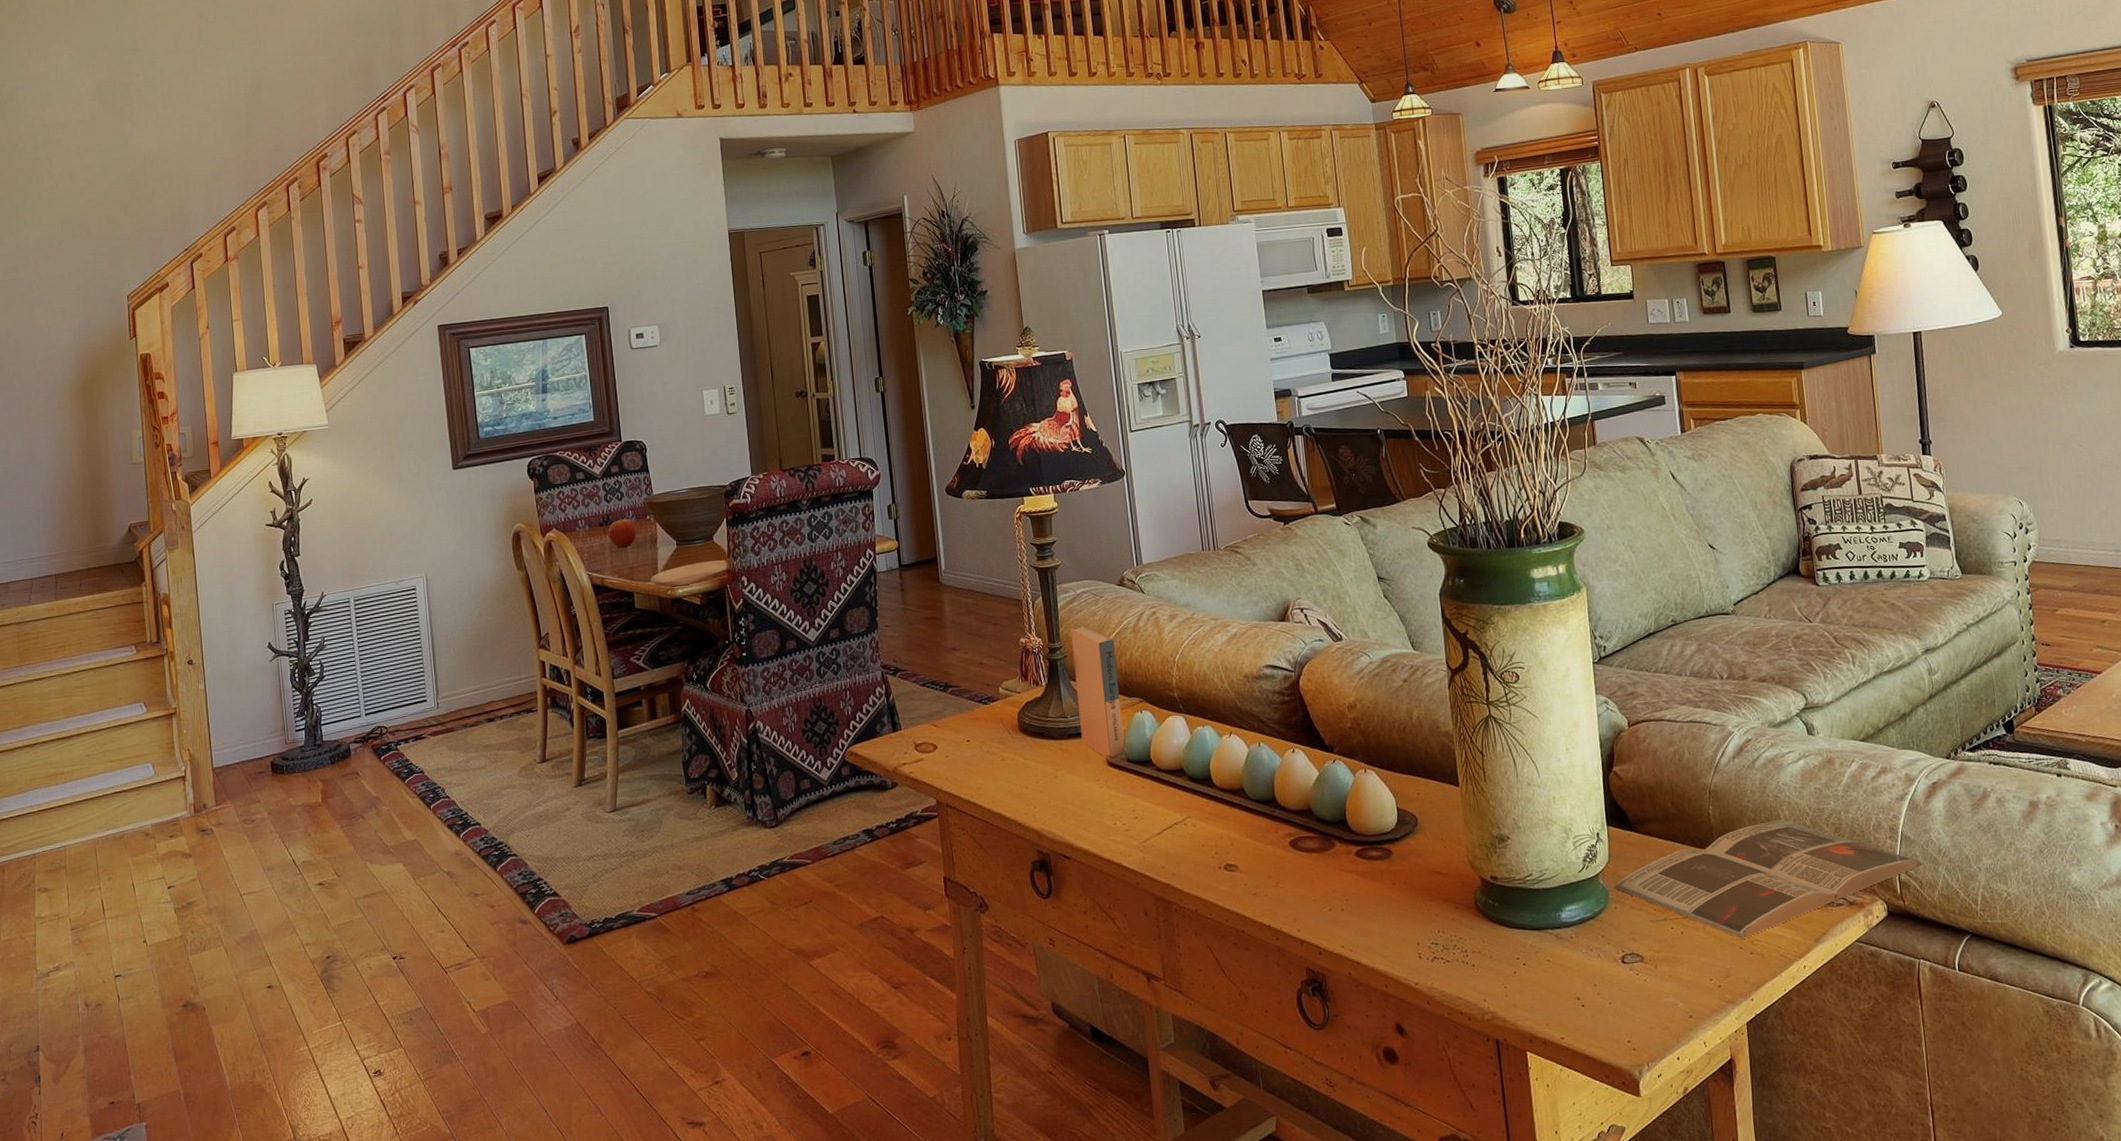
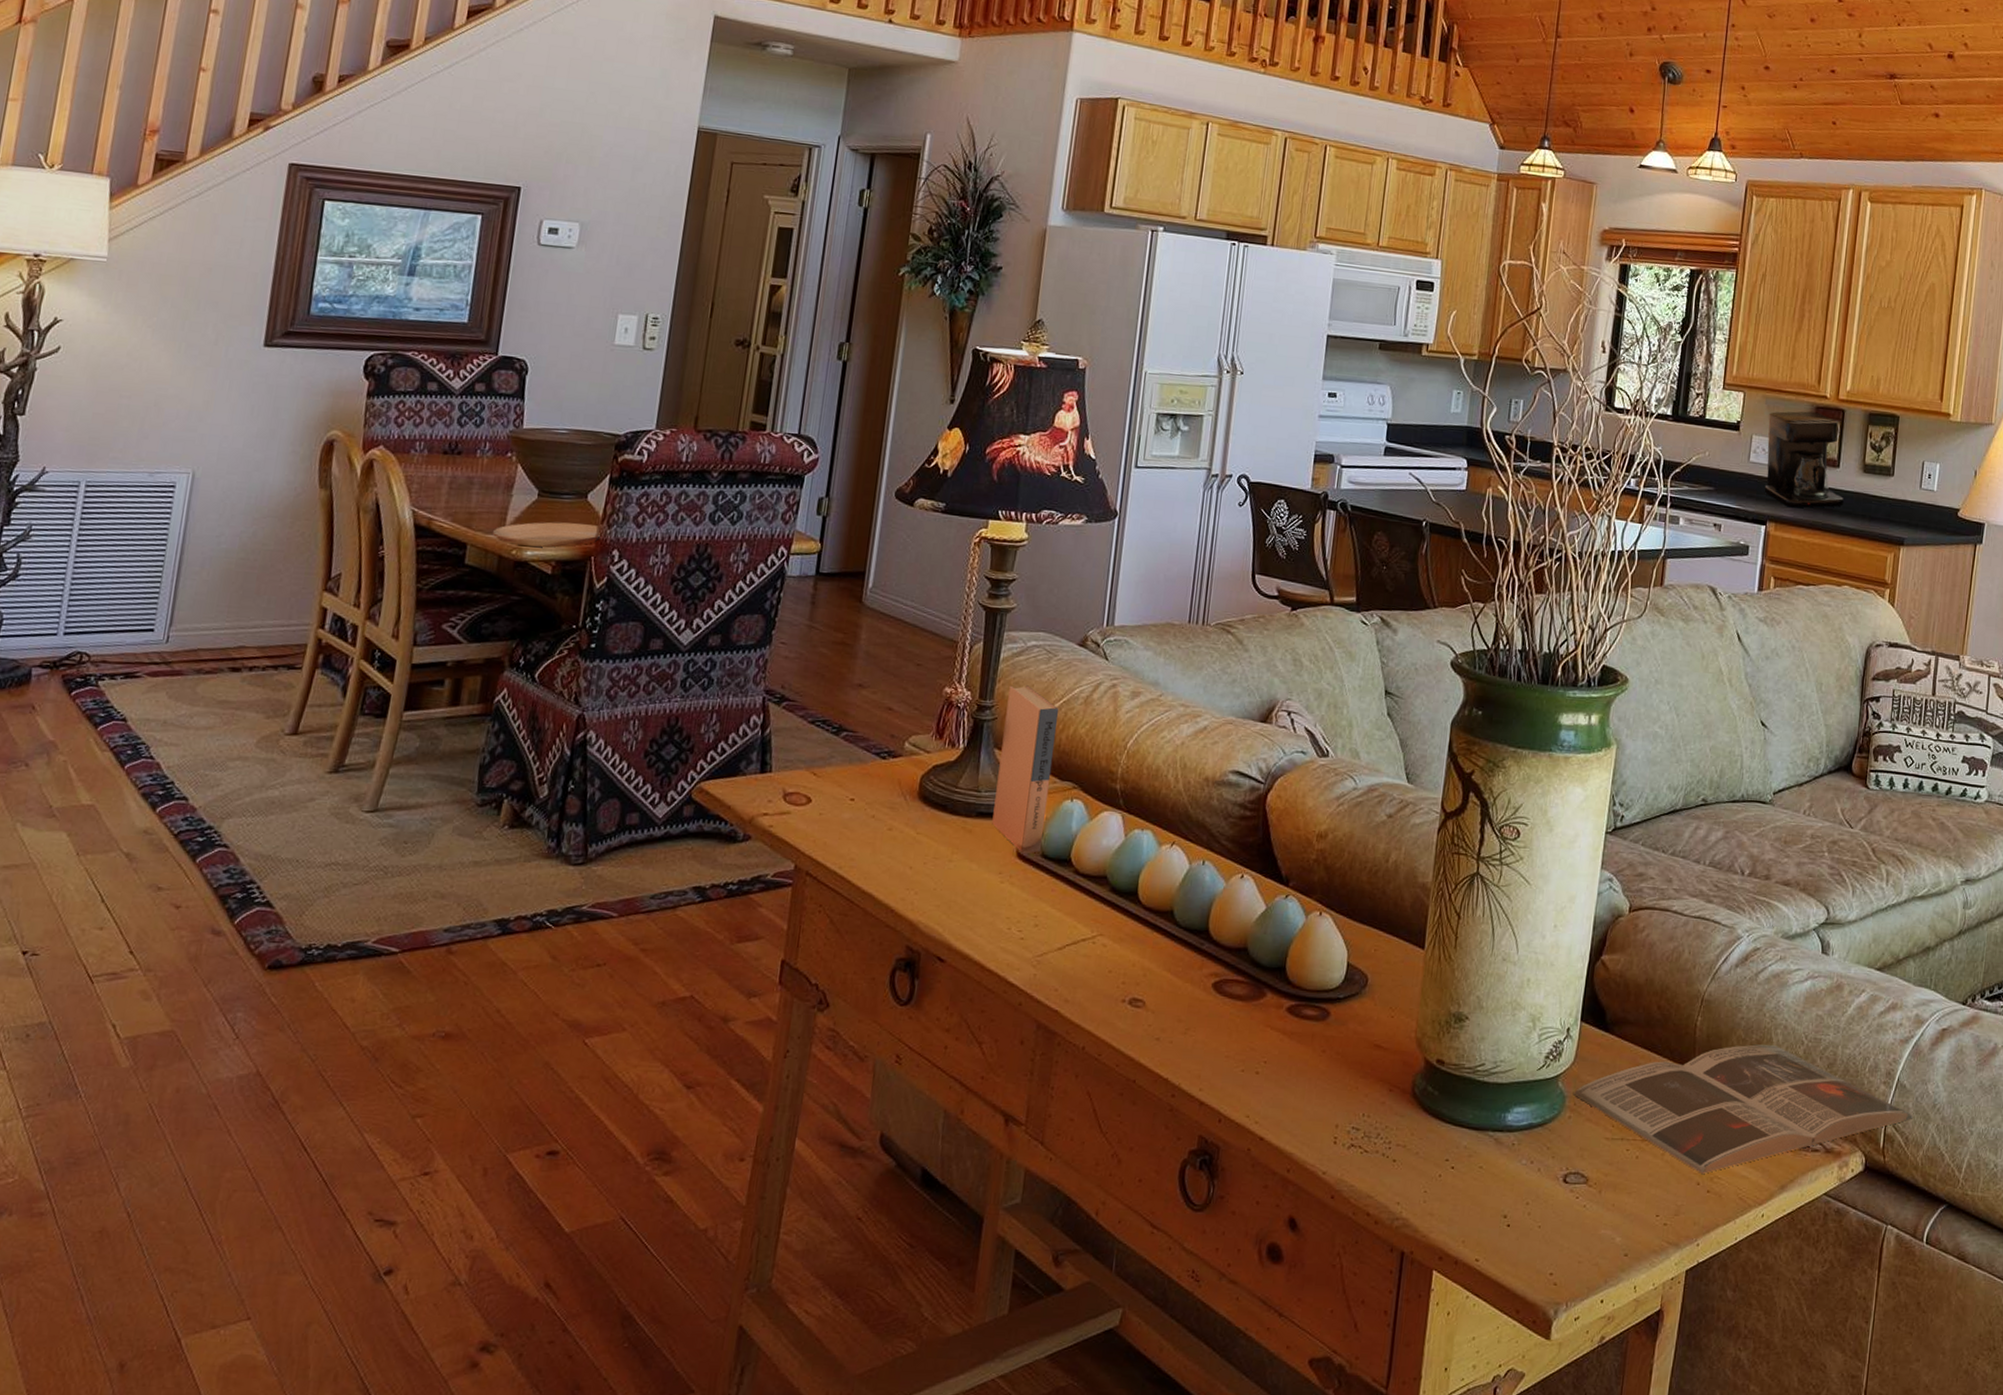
fruit: present [608,518,637,548] -> none [451,448,491,486]
coffee maker: none [1657,268,1741,356] -> present [1764,411,1844,508]

